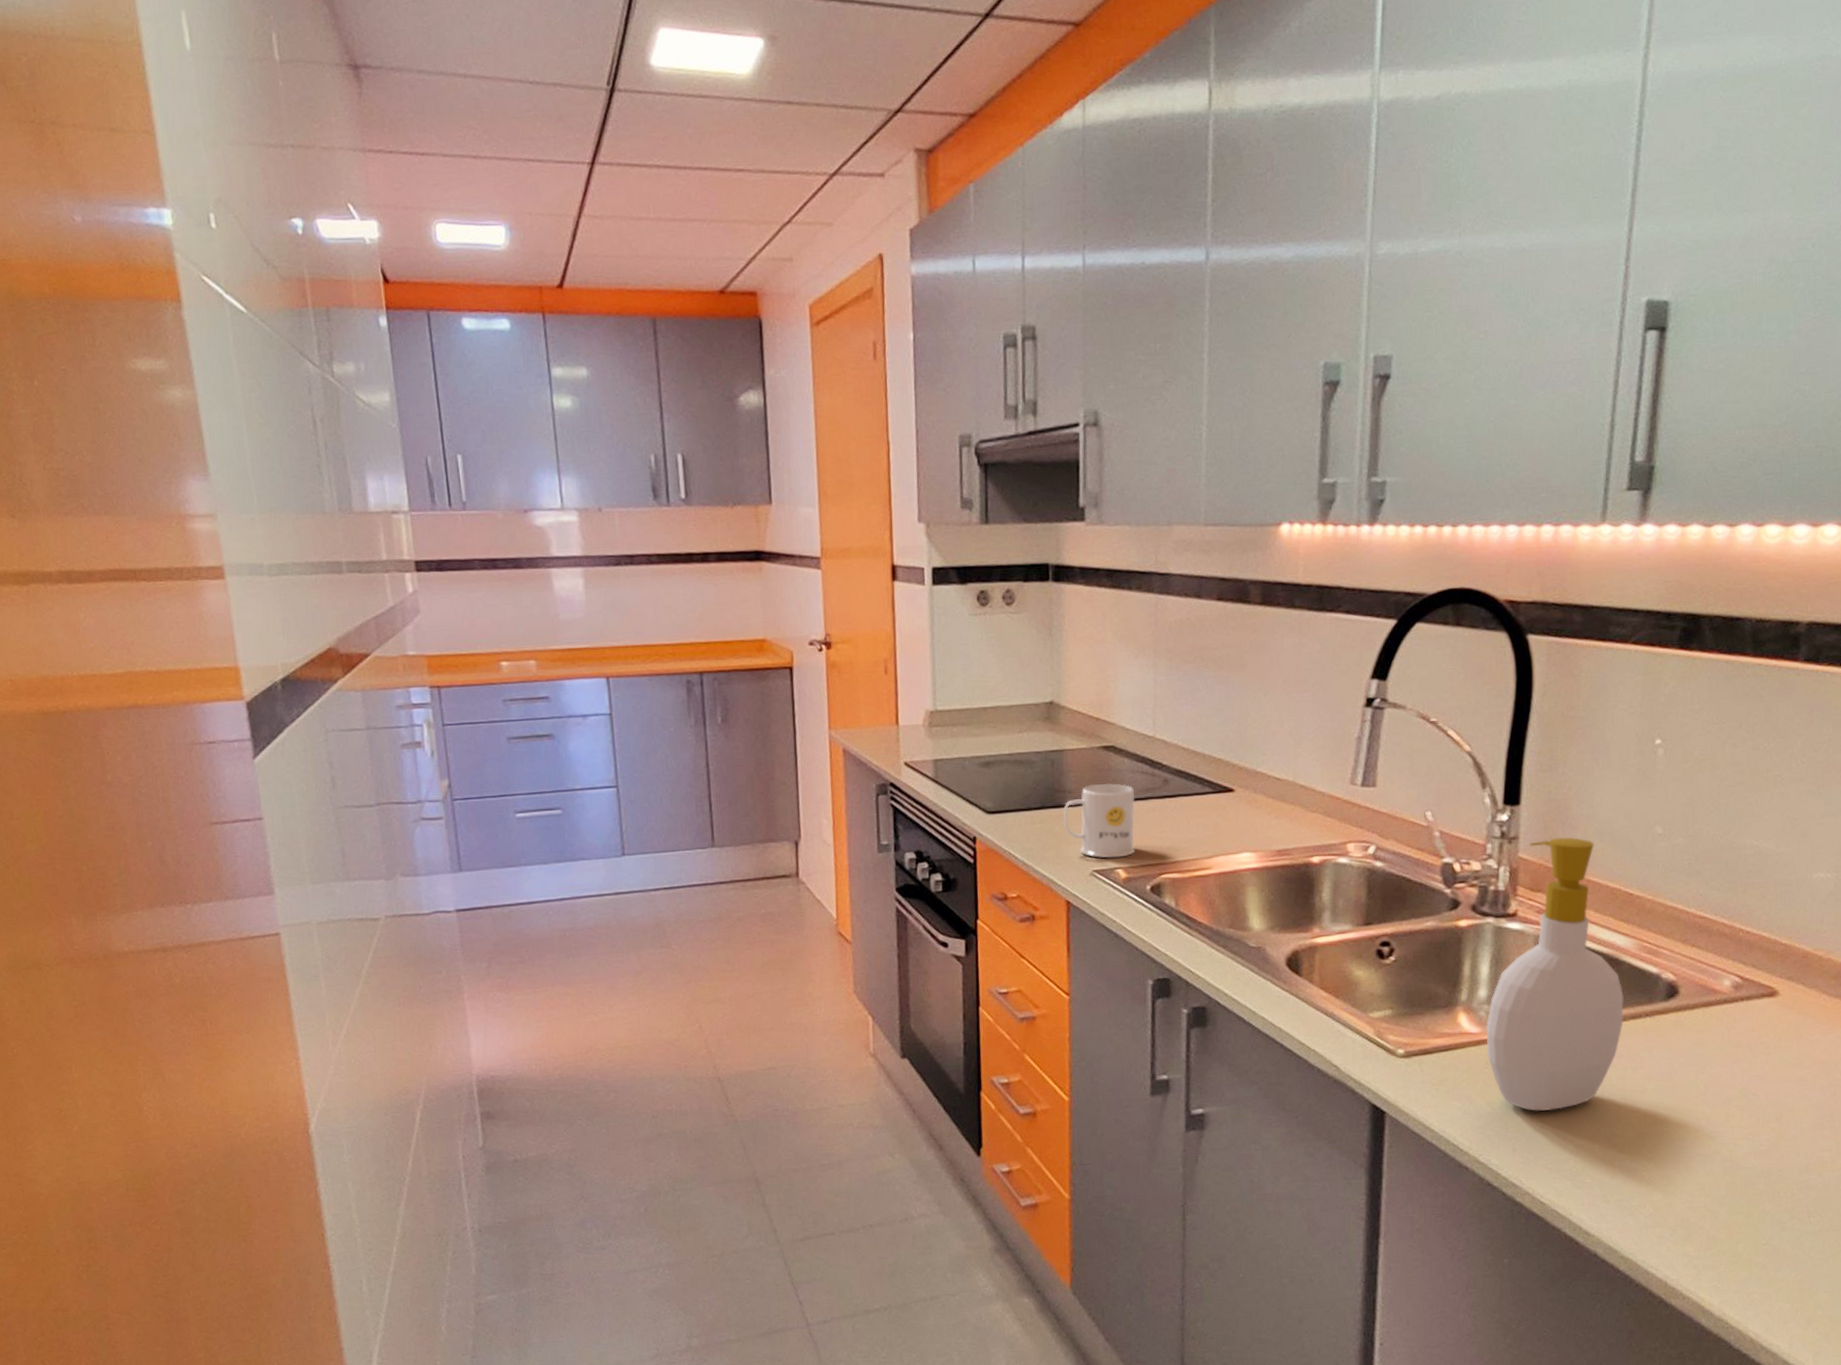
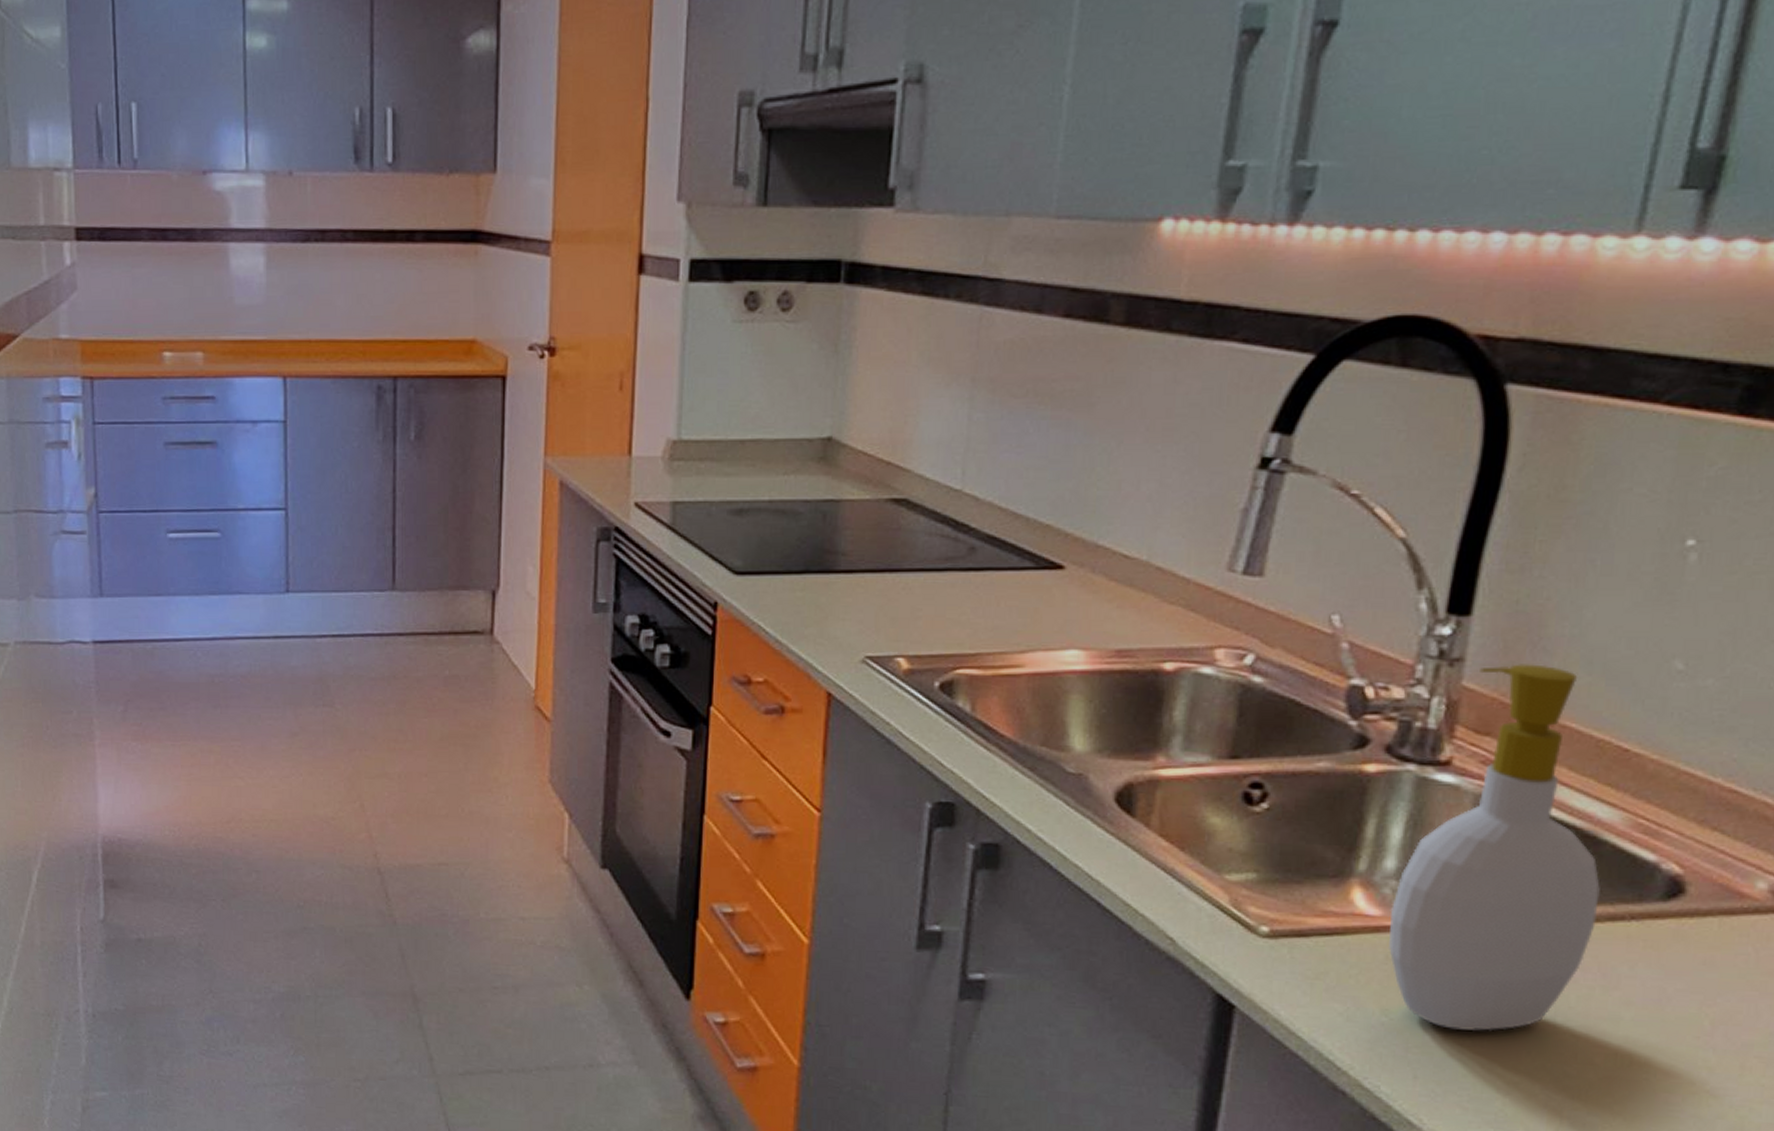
mug: present [1064,783,1135,858] -> none [833,546,930,643]

